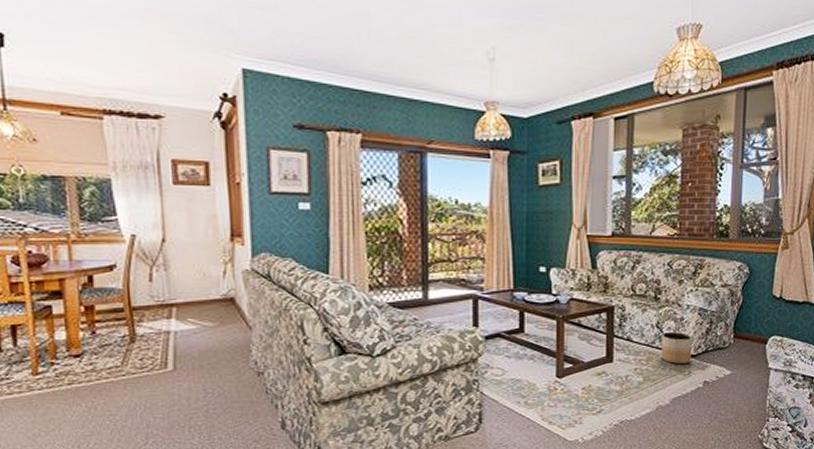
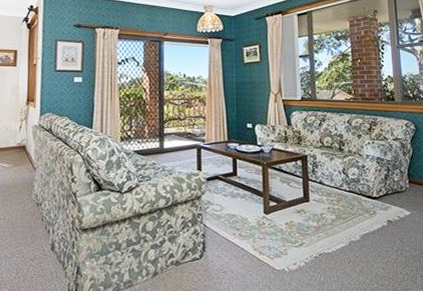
planter: present [661,332,692,365] -> none [348,177,375,205]

